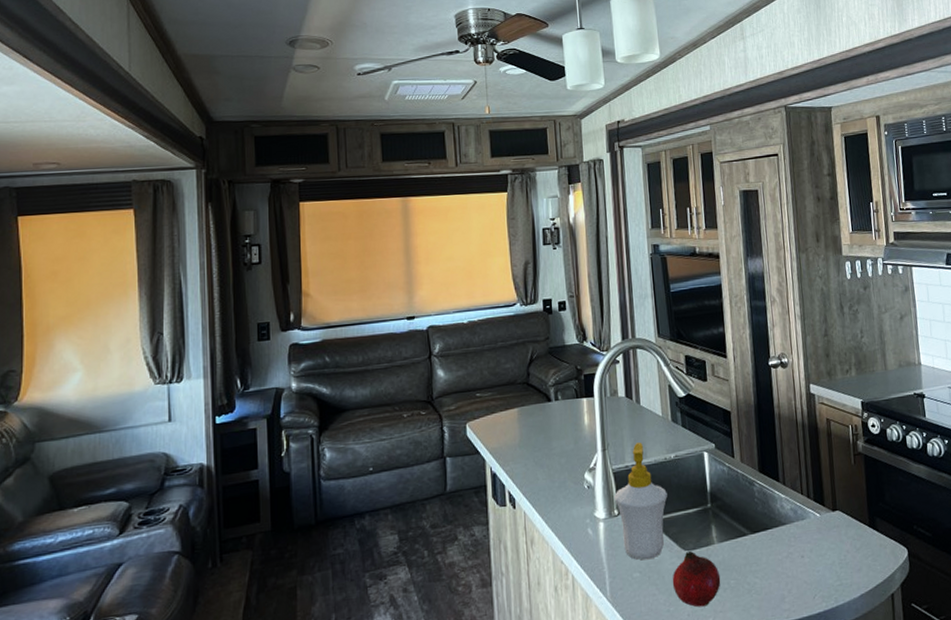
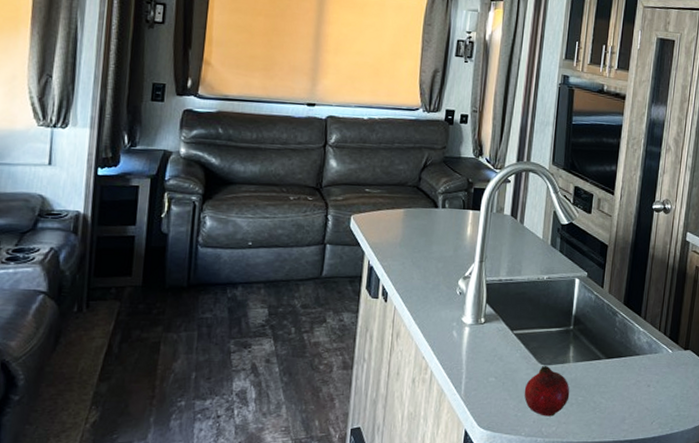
soap bottle: present [614,442,668,561] -> none [483,260,534,368]

